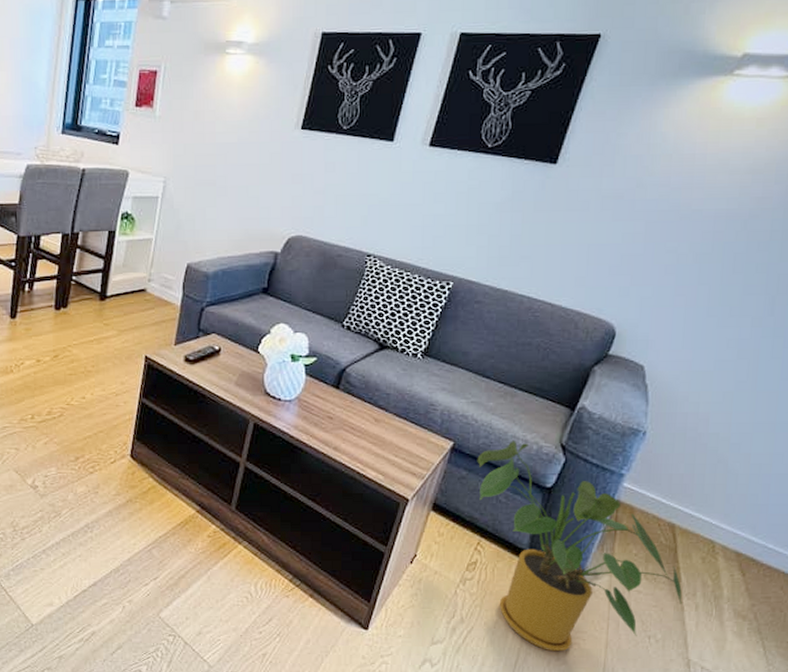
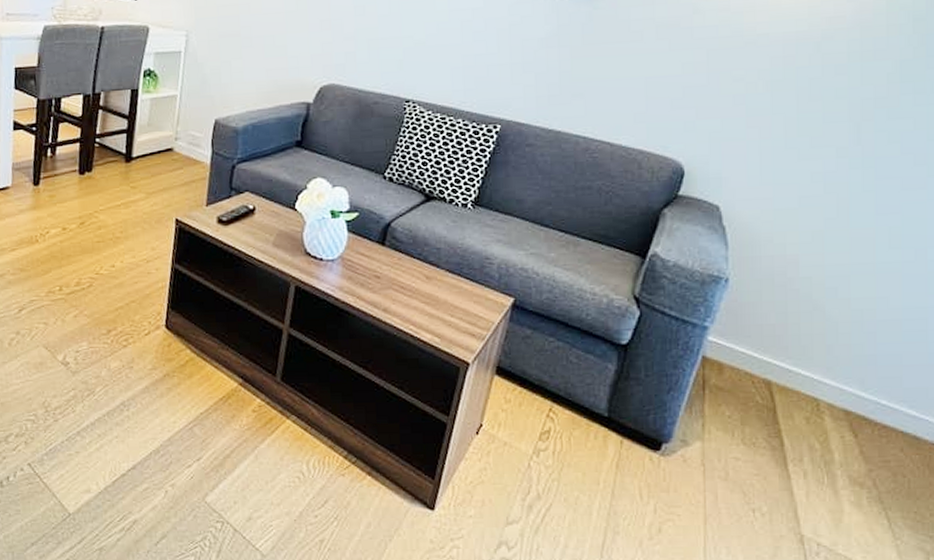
house plant: present [477,441,682,652] -> none [541,294,788,530]

